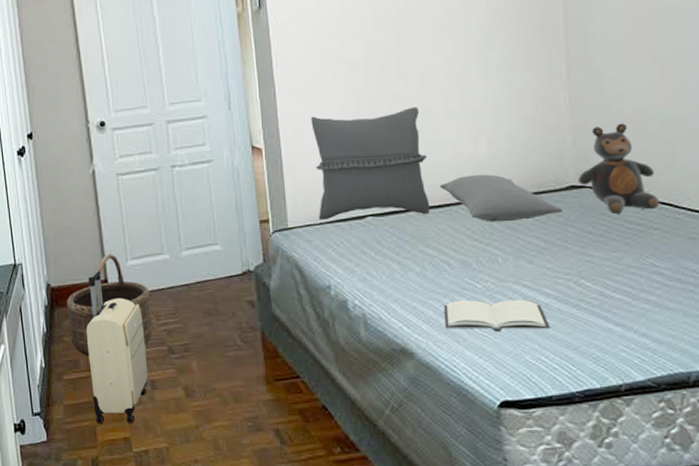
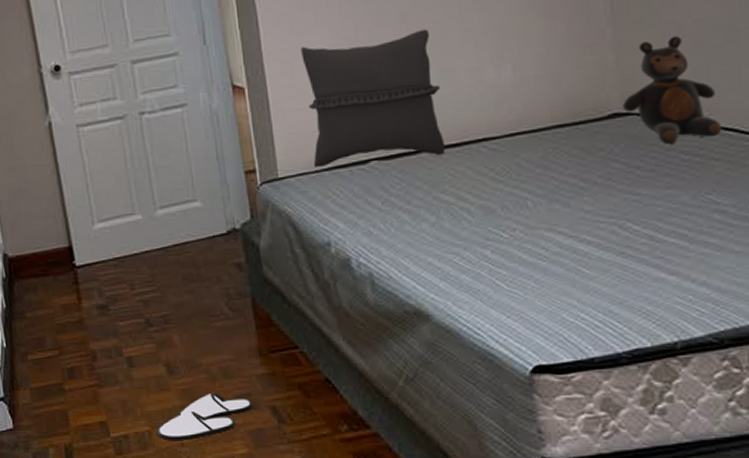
basket: present [66,254,153,356] -> none [27,217,127,333]
suitcase: present [86,270,149,425] -> none [50,236,124,408]
slippers: none [173,414,259,457] -> present [156,392,253,440]
pillow: present [439,174,562,222] -> none [455,104,604,161]
book: present [444,300,550,331] -> none [464,249,591,286]

